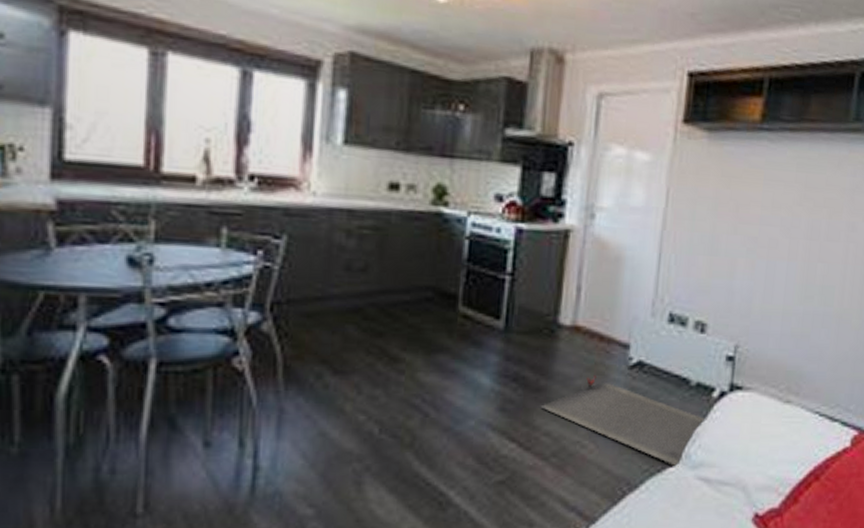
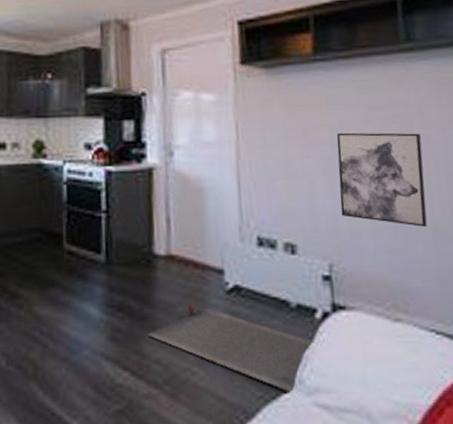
wall art: none [756,211,847,314] -> present [336,132,428,227]

